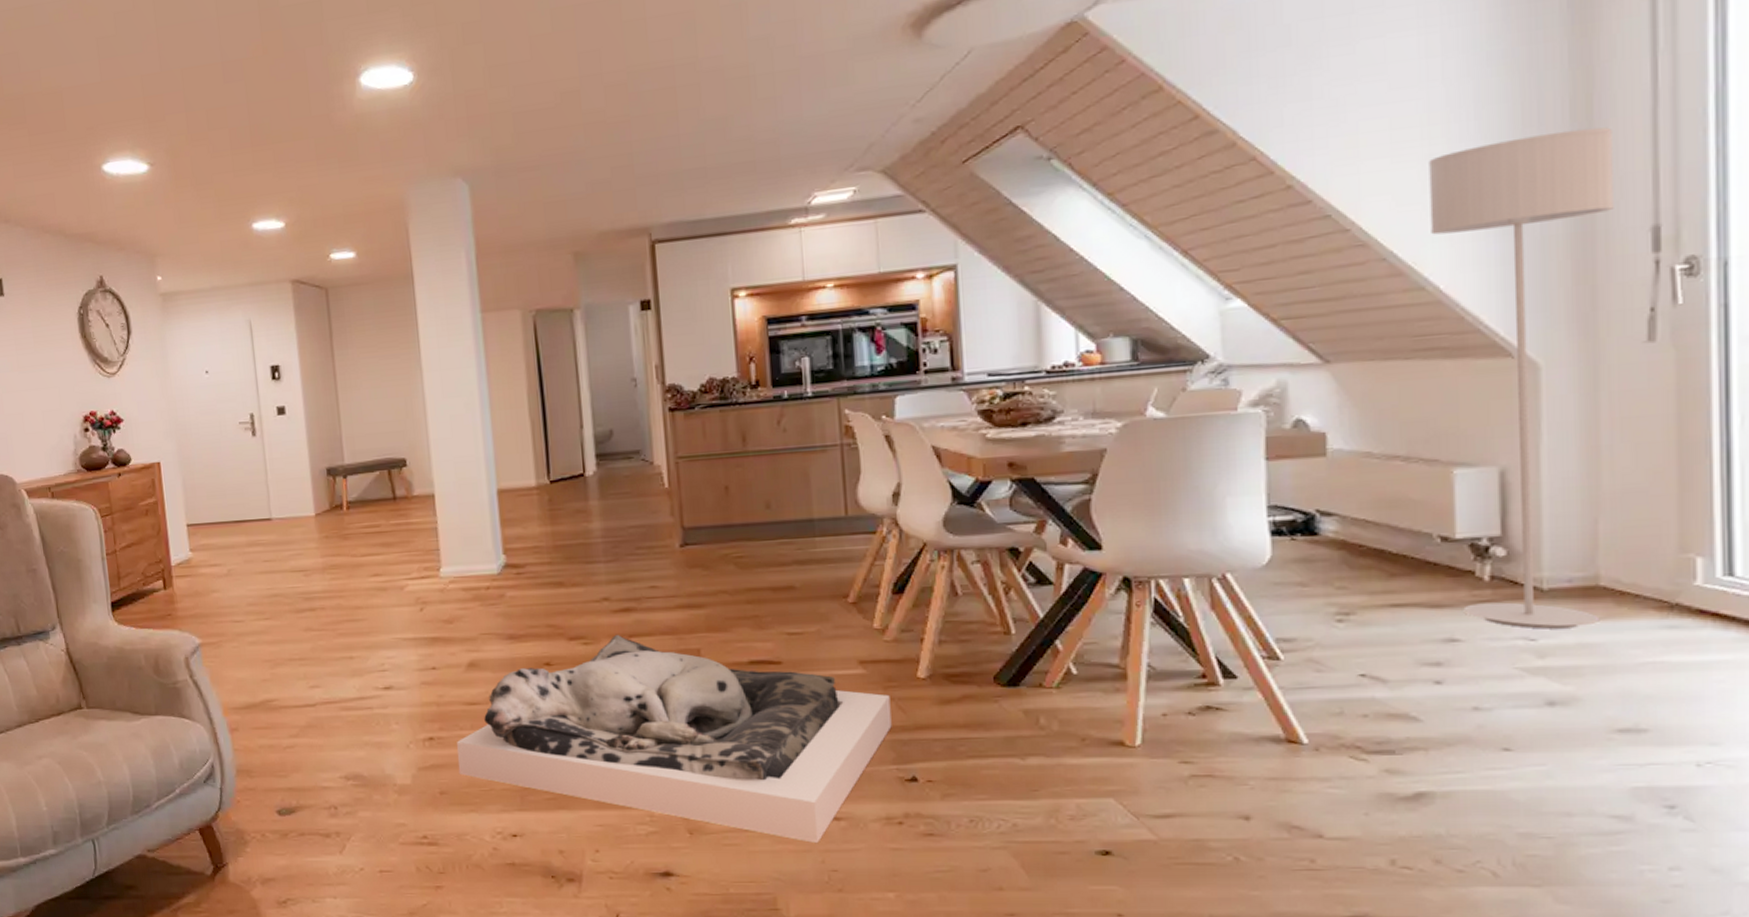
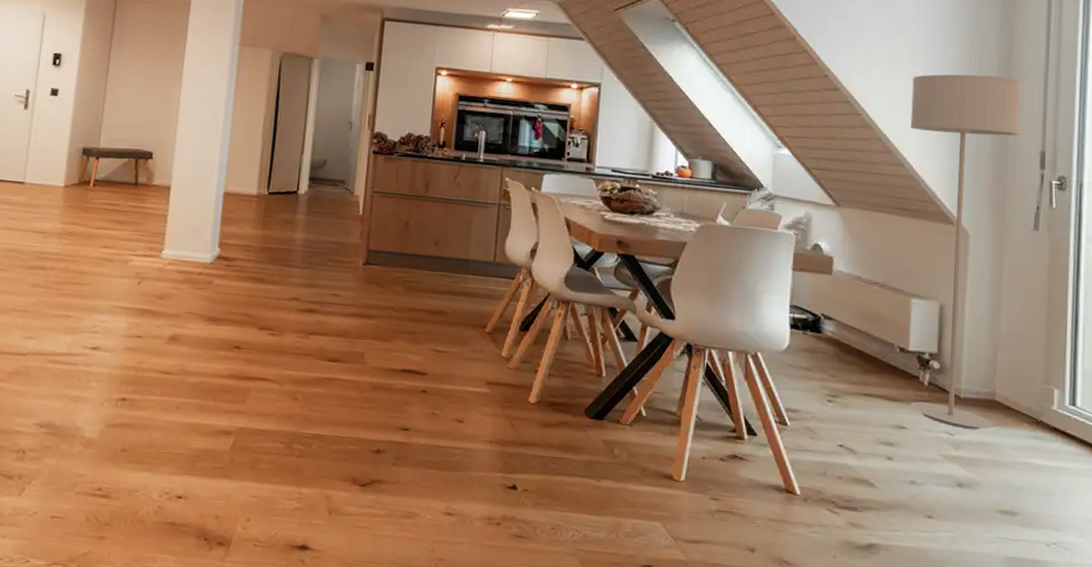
dog bed: present [457,634,892,843] -> none [142,330,506,533]

